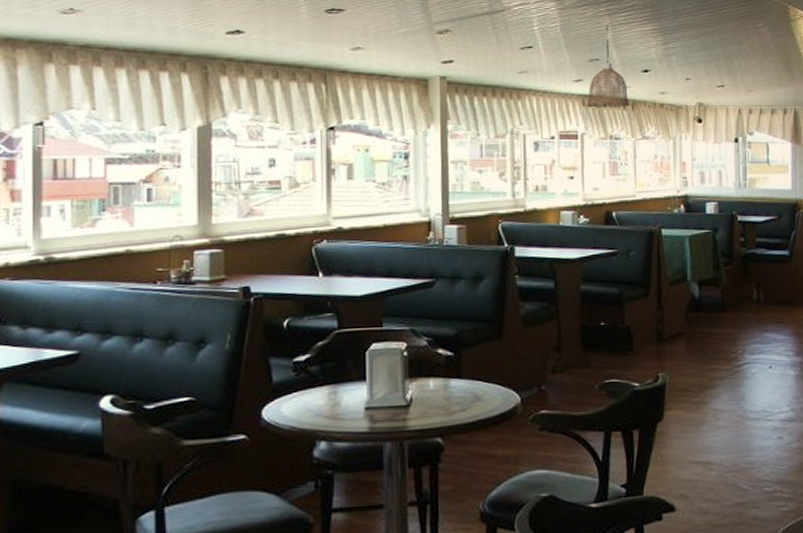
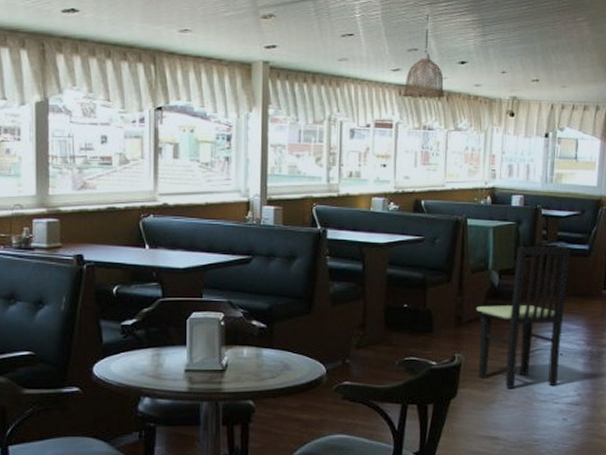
dining chair: none [678,253,771,407] -> present [476,247,571,388]

